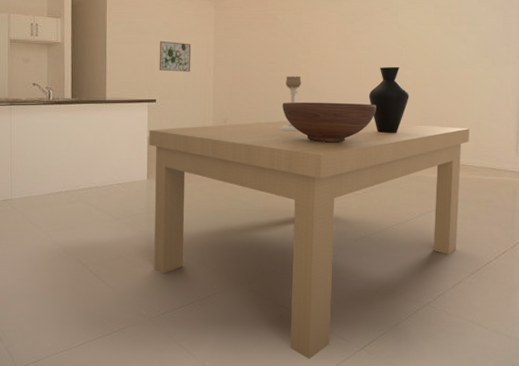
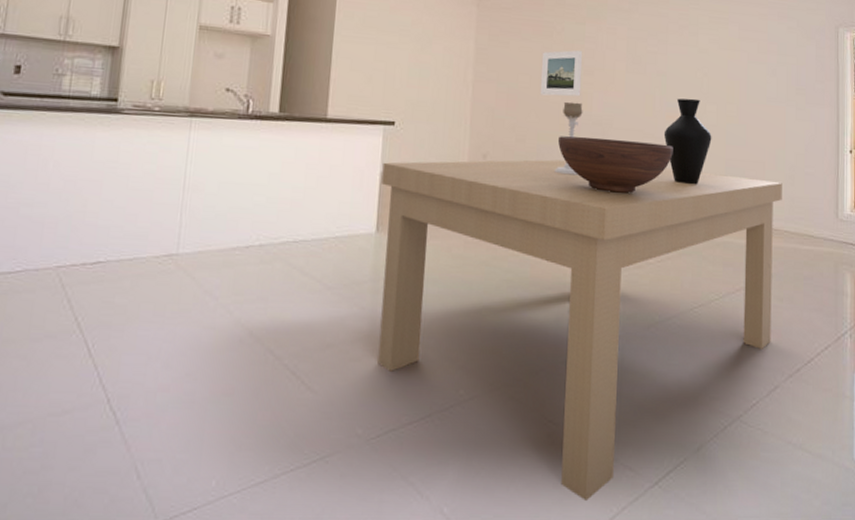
wall art: present [159,40,192,72] -> none [401,43,446,88]
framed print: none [266,35,301,72] -> present [540,50,583,97]

